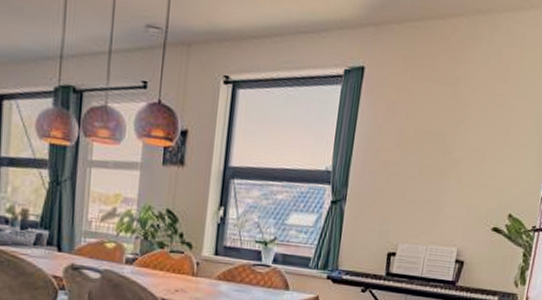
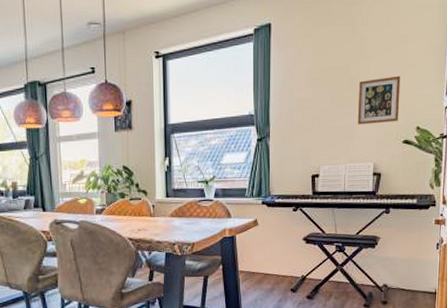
picture frame: none [445,151,500,206] -> present [357,75,401,125]

